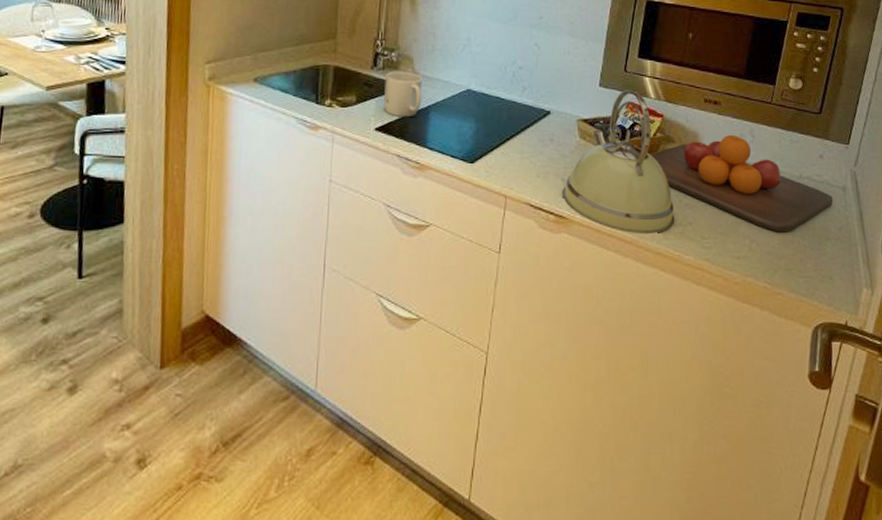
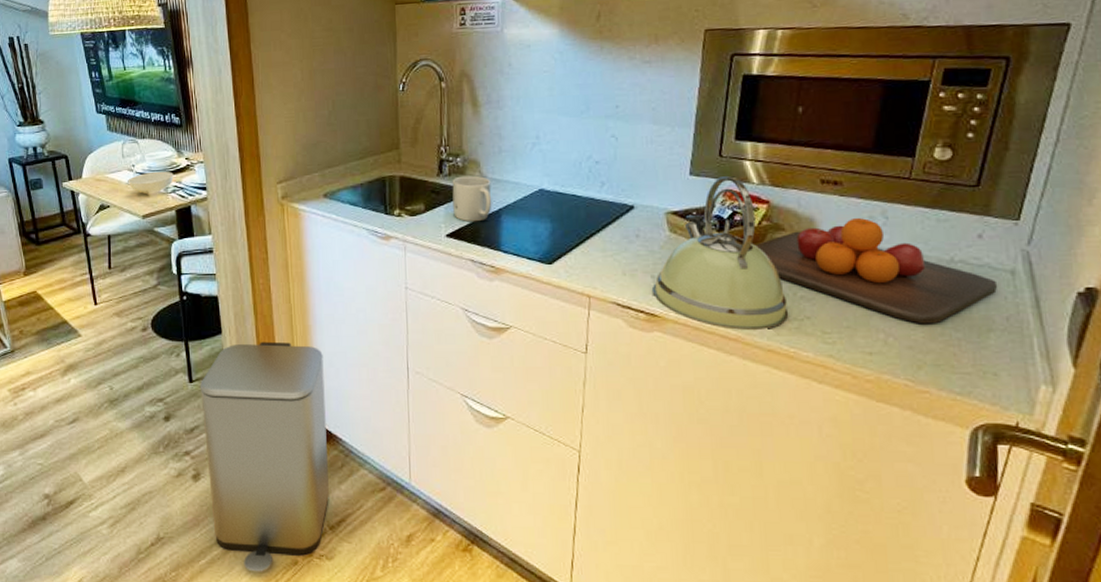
bowl: none [34,39,90,64] -> present [128,171,174,195]
pedal bin: none [86,233,236,503] -> present [201,341,329,573]

